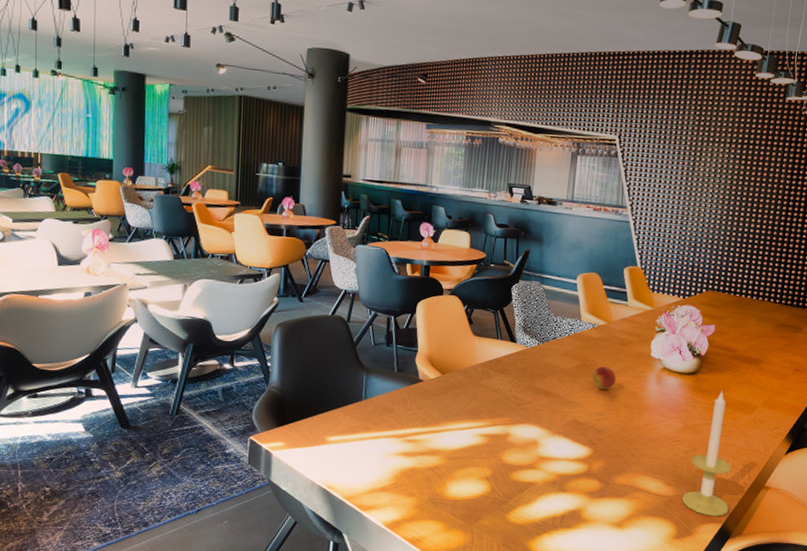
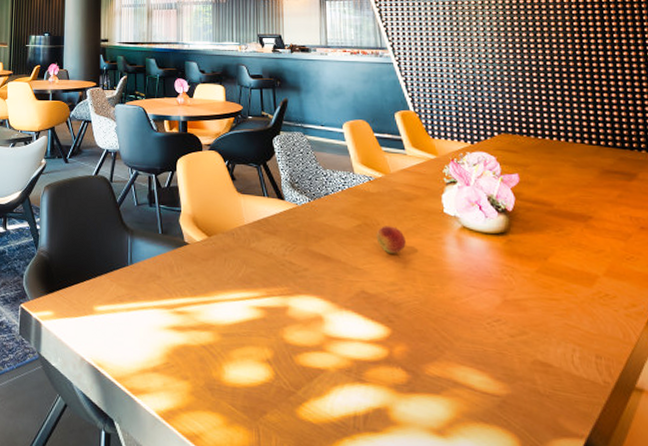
candle: present [682,390,732,517] -> none [519,255,591,429]

